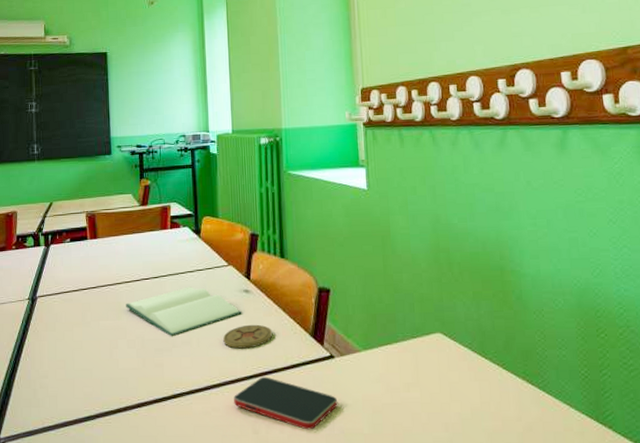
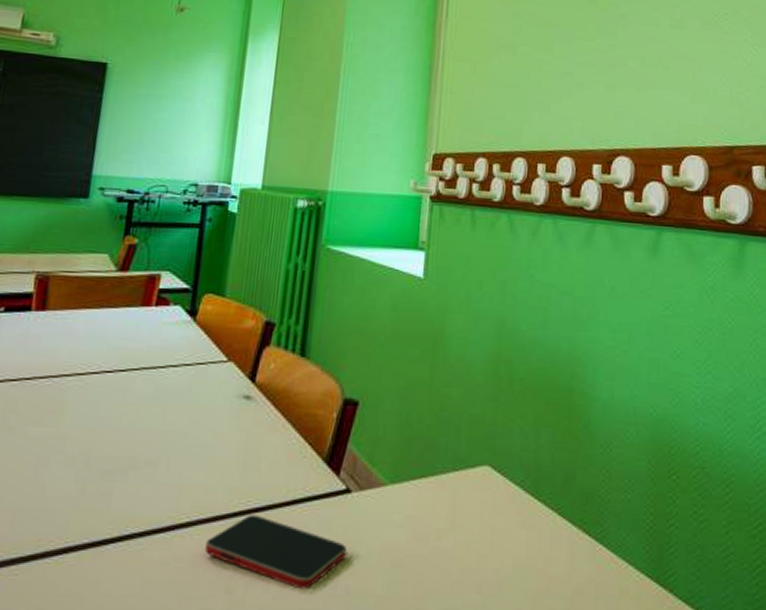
hardback book: present [126,286,242,337] -> none [71,386,236,455]
coaster: present [223,324,273,349] -> none [204,442,275,475]

